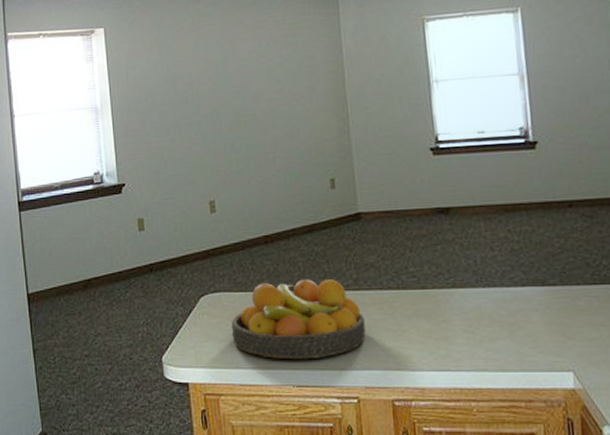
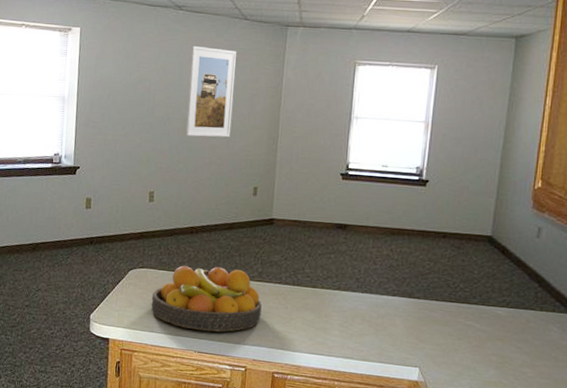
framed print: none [231,27,293,131] -> present [186,46,236,138]

